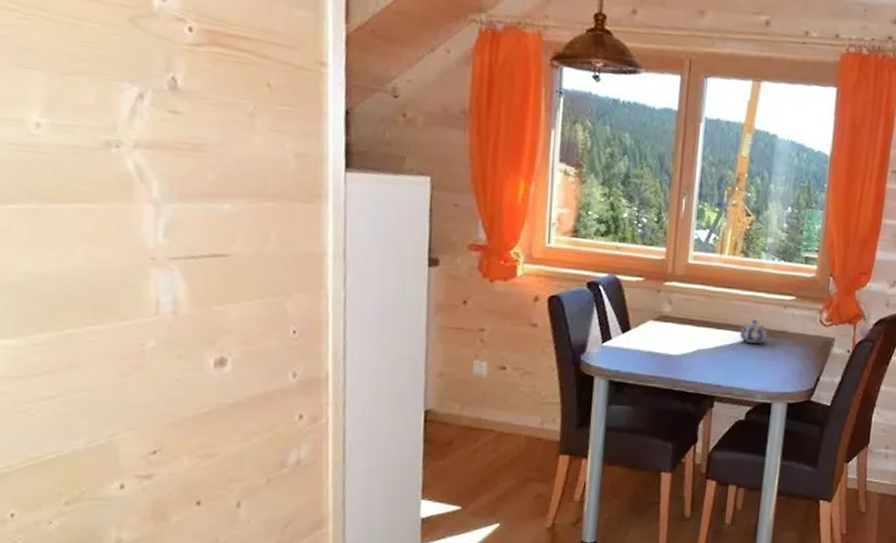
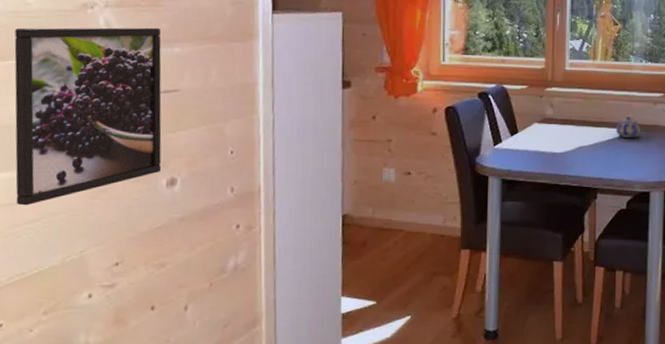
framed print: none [17,164,208,380] -> present [14,27,162,206]

